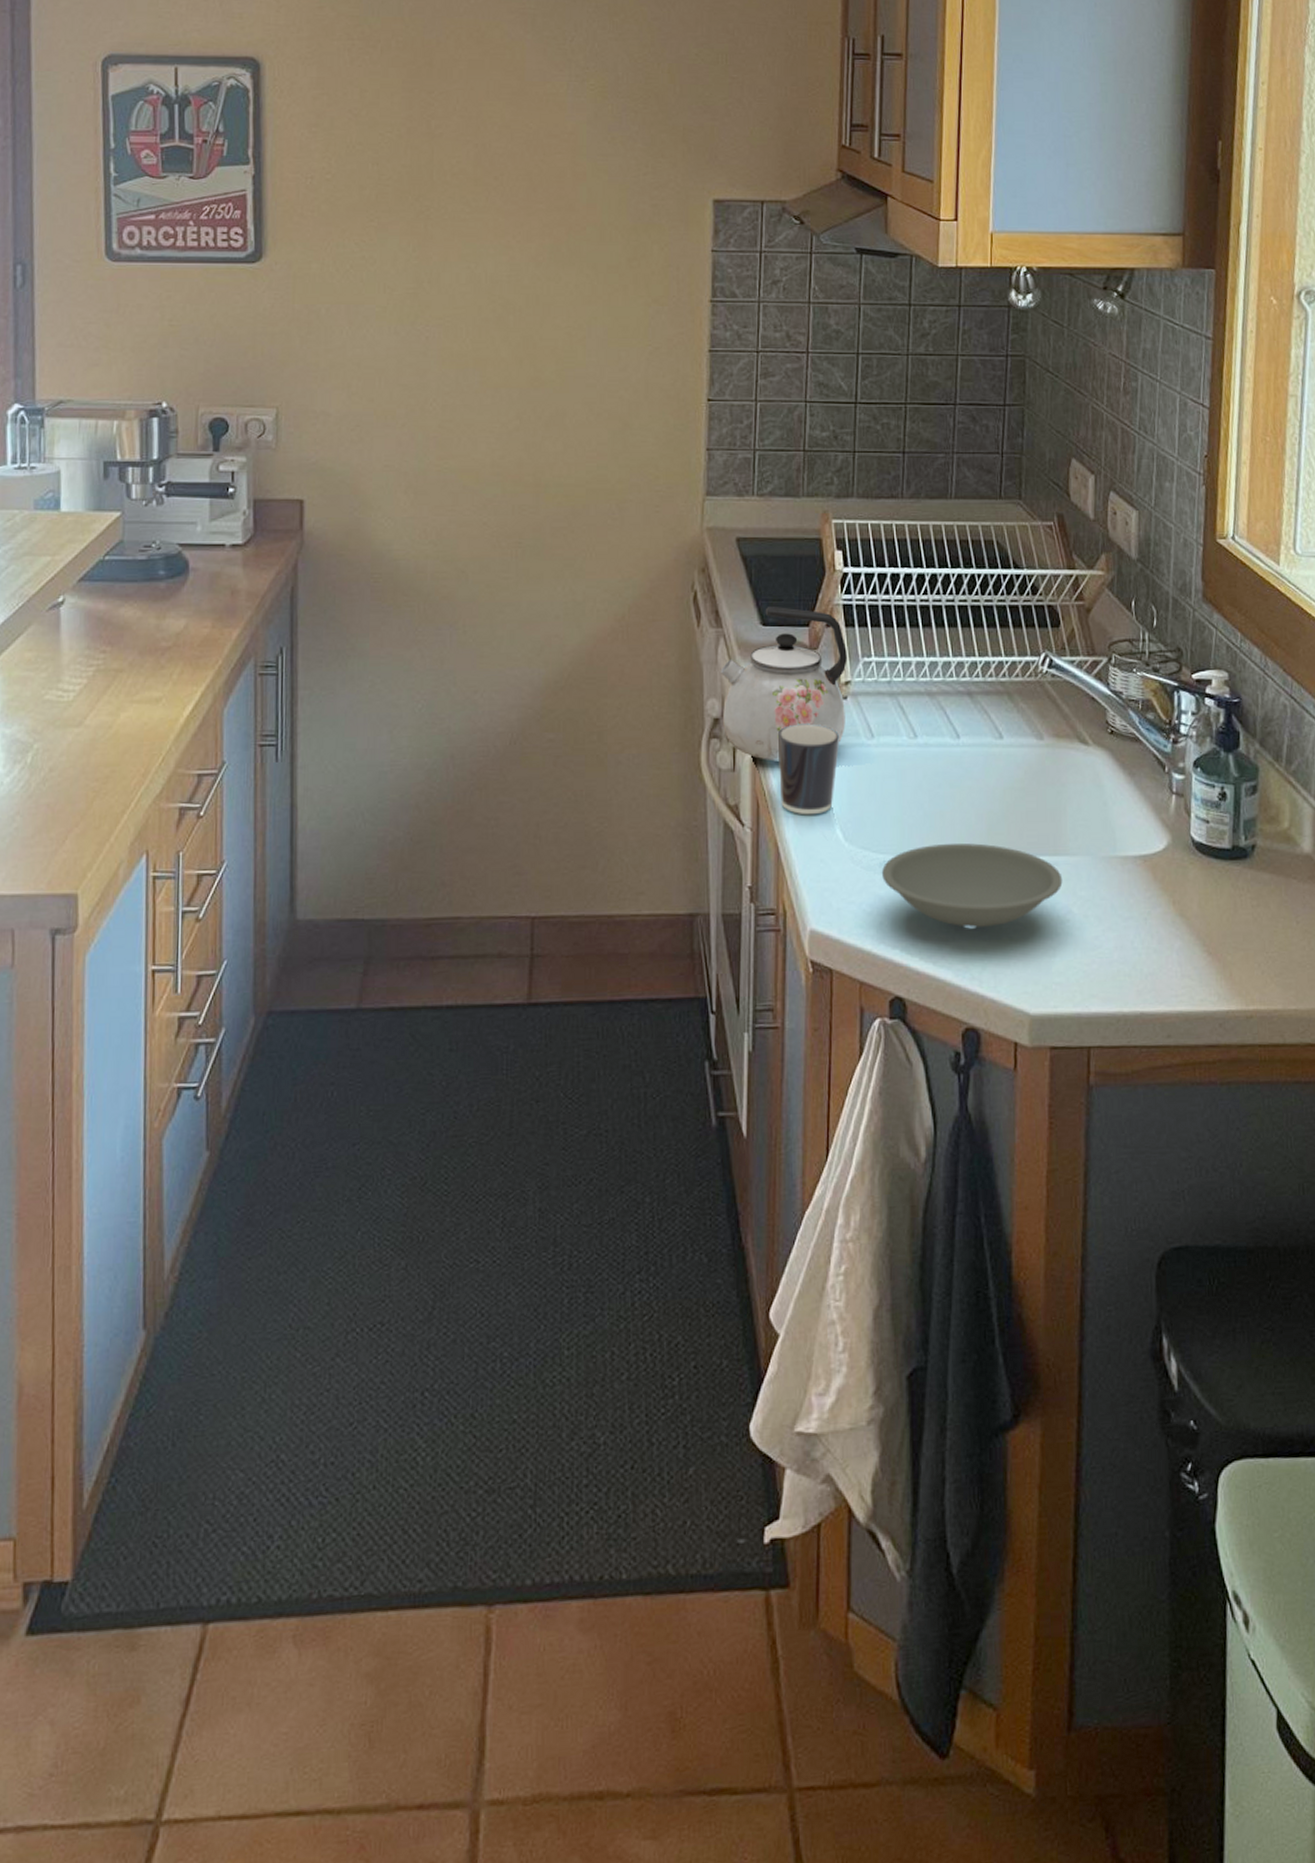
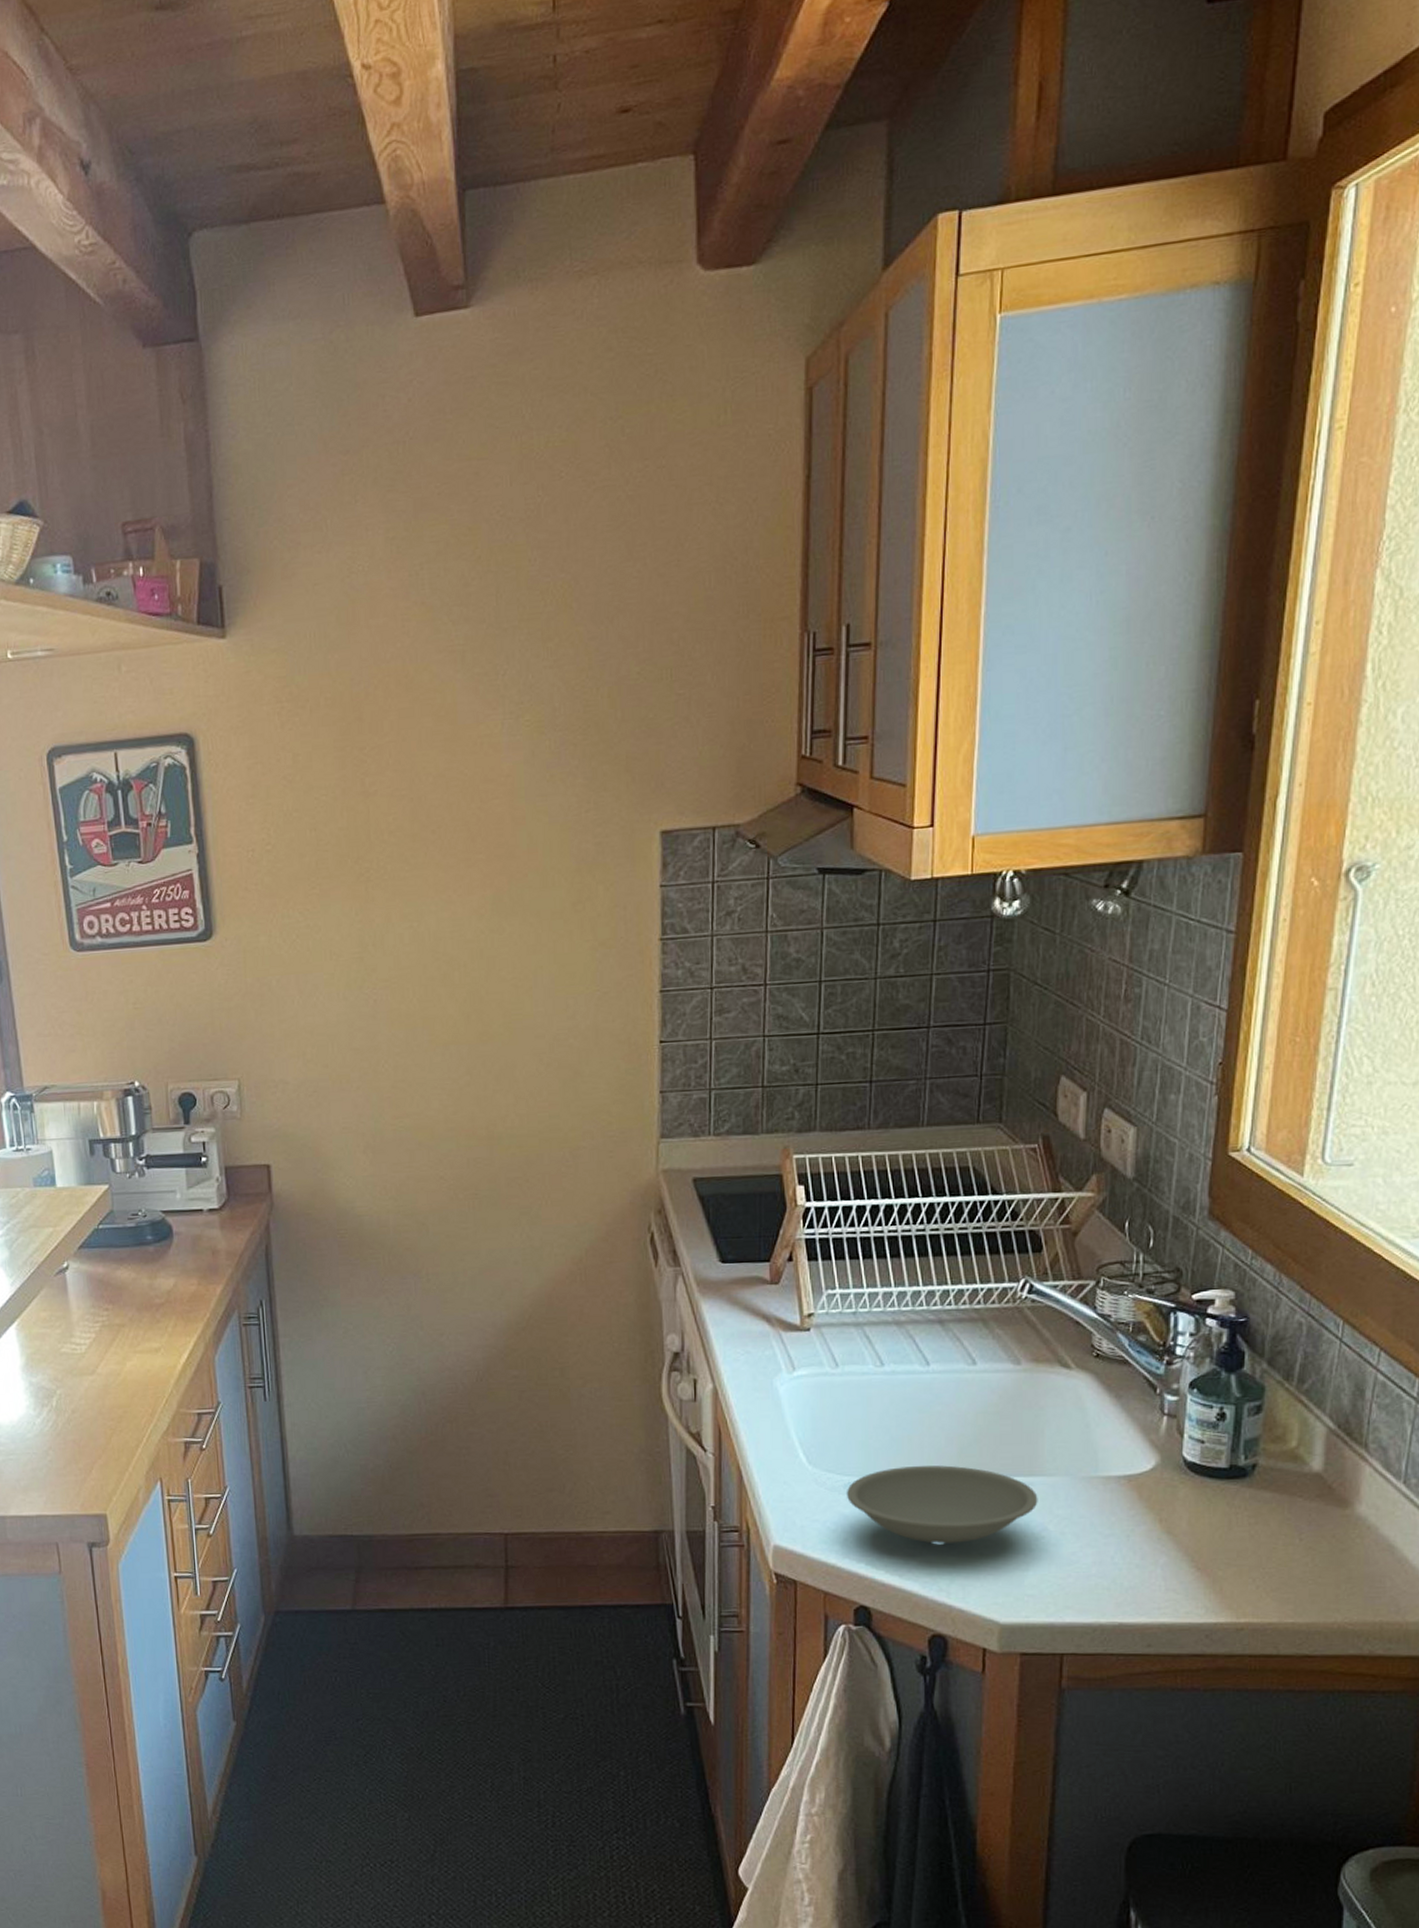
kettle: present [720,606,847,762] -> none [679,1243,810,1392]
mug: present [777,723,840,815] -> none [738,1355,803,1441]

